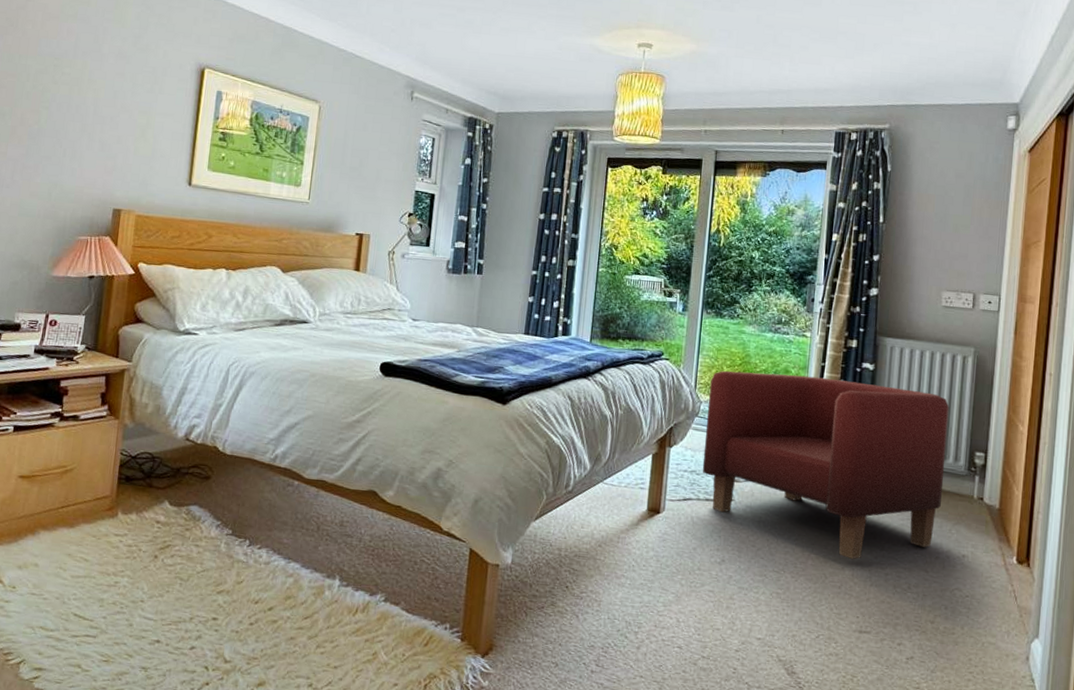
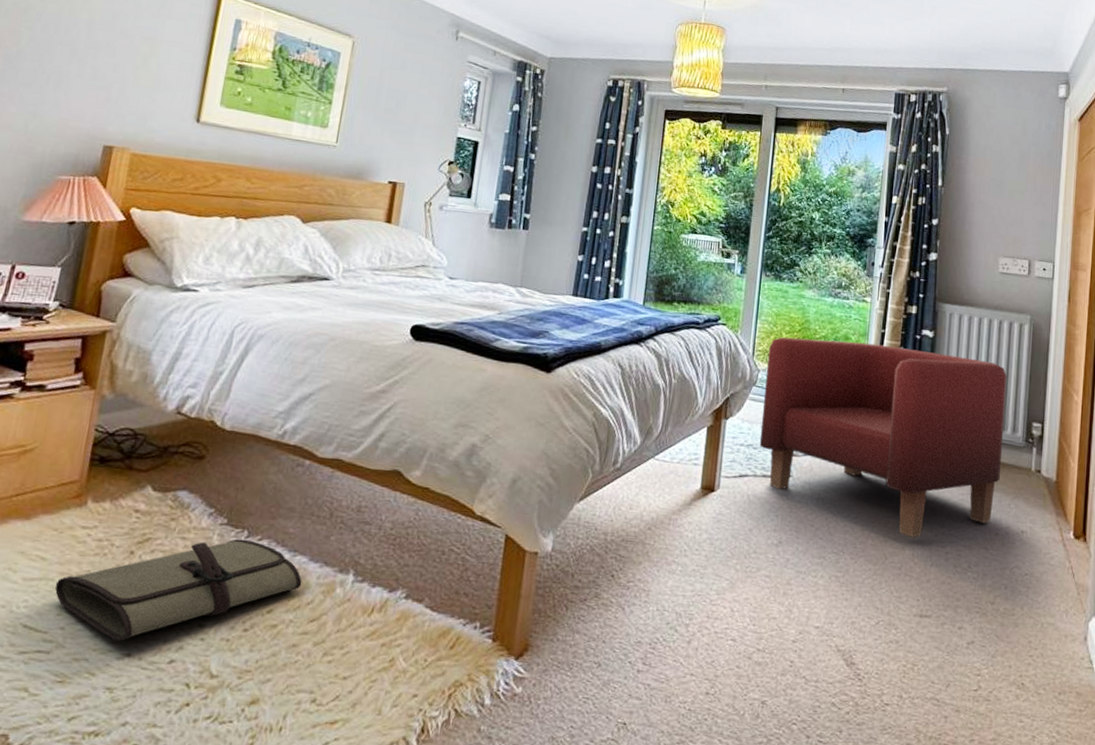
tool roll: none [96,547,296,630] -> present [55,539,302,641]

